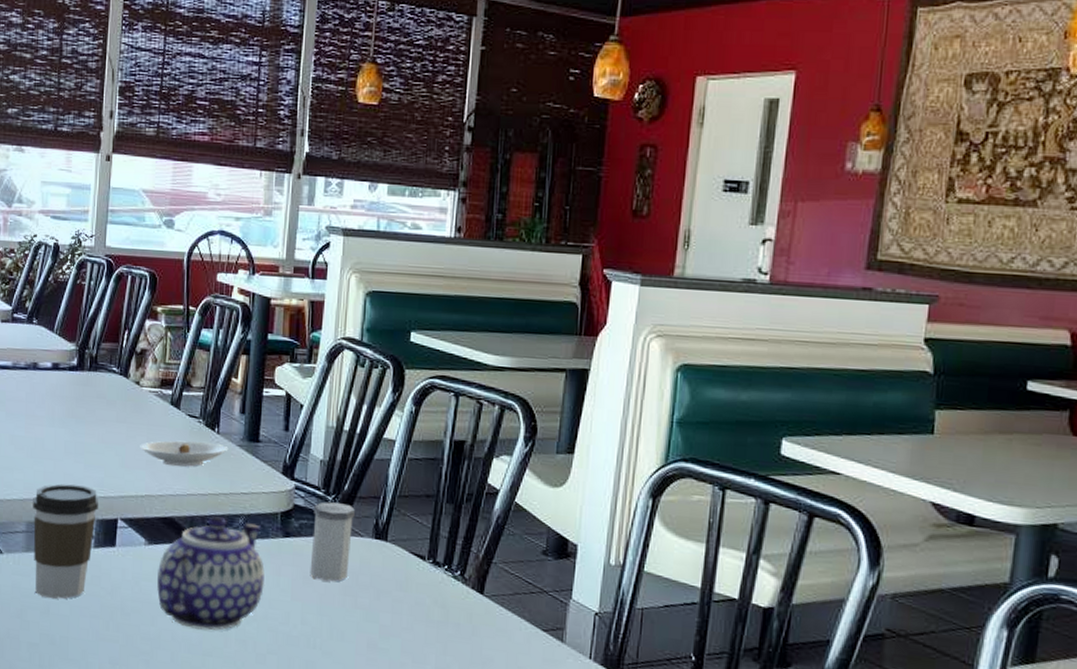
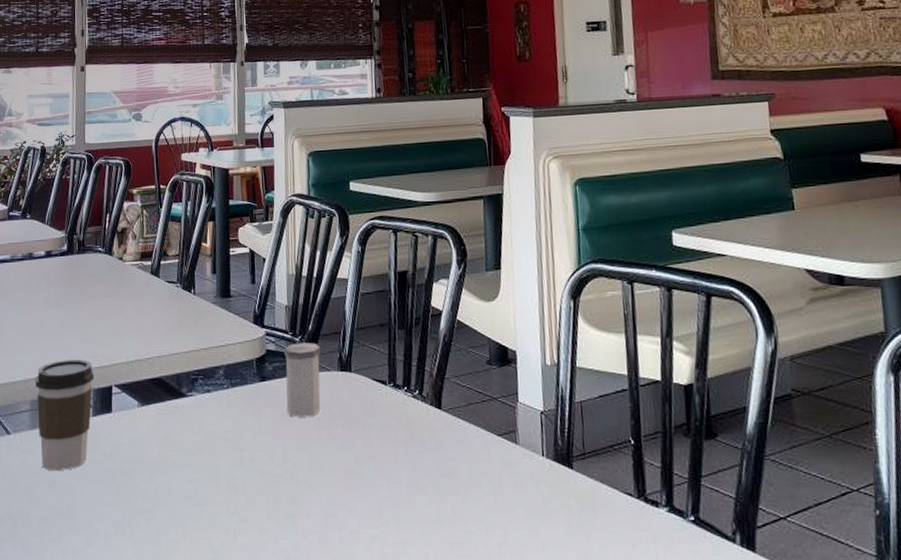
saucer: present [140,440,229,467] -> none [127,304,205,330]
teapot: present [157,515,265,631] -> none [151,370,247,481]

